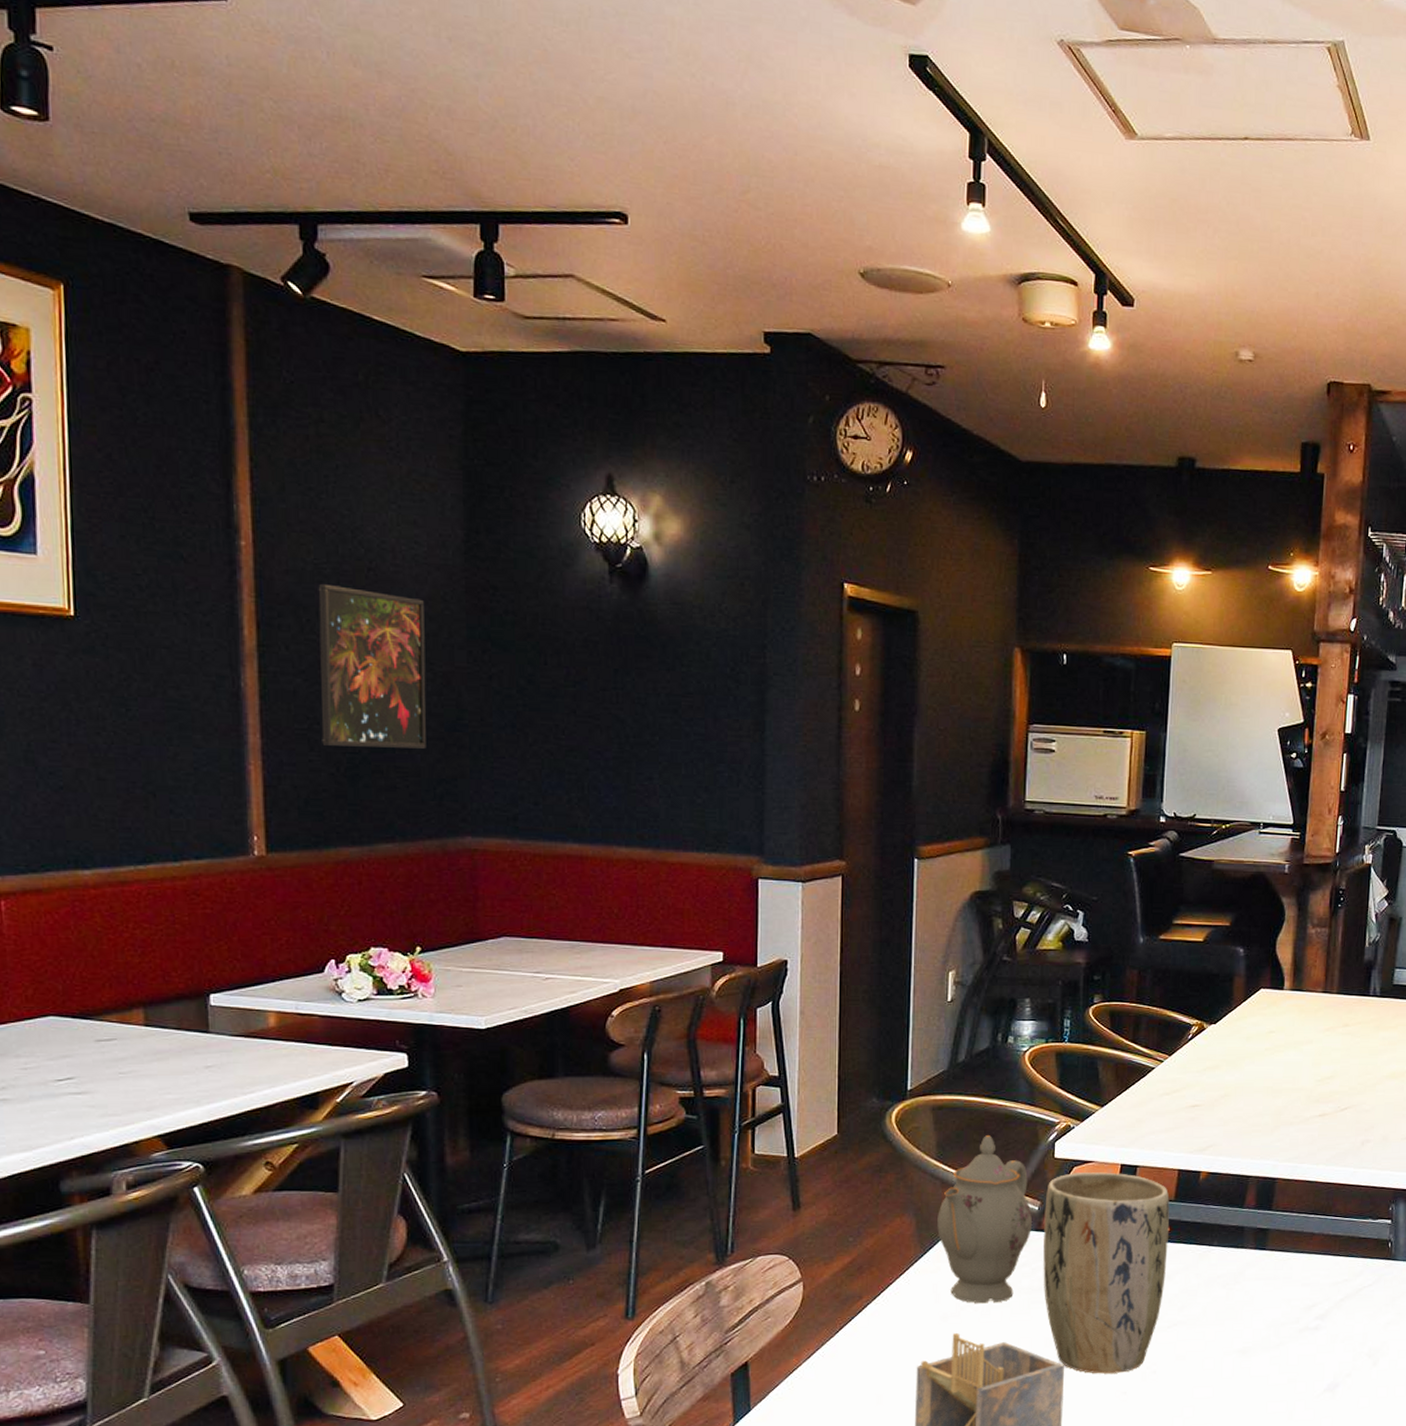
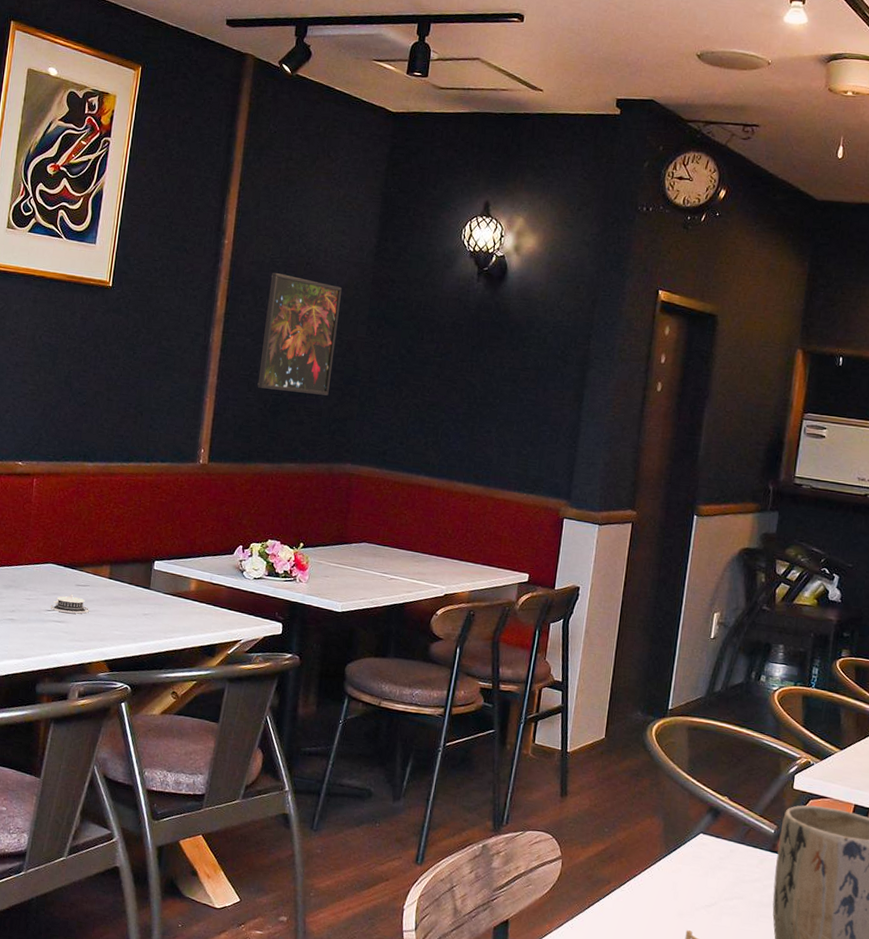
architectural model: none [60,1052,122,1079] -> present [50,593,89,614]
teapot: present [937,1135,1032,1304] -> none [682,759,768,910]

